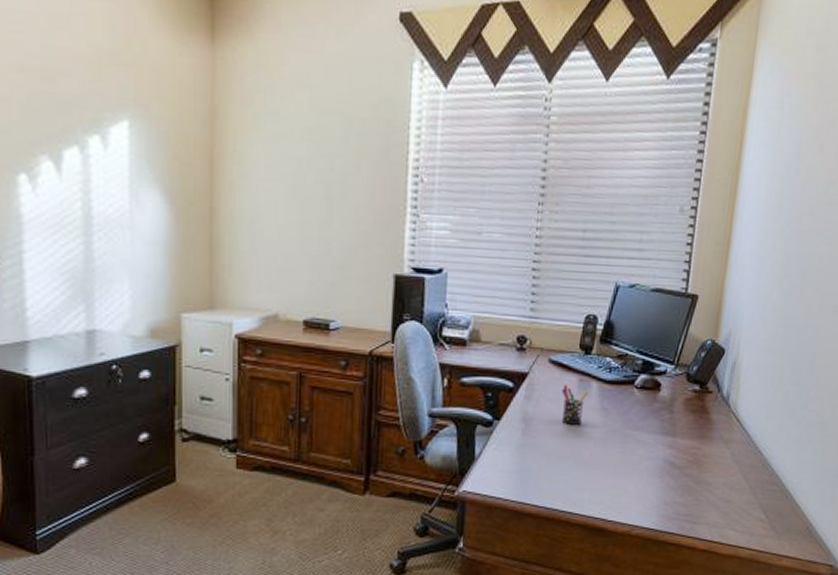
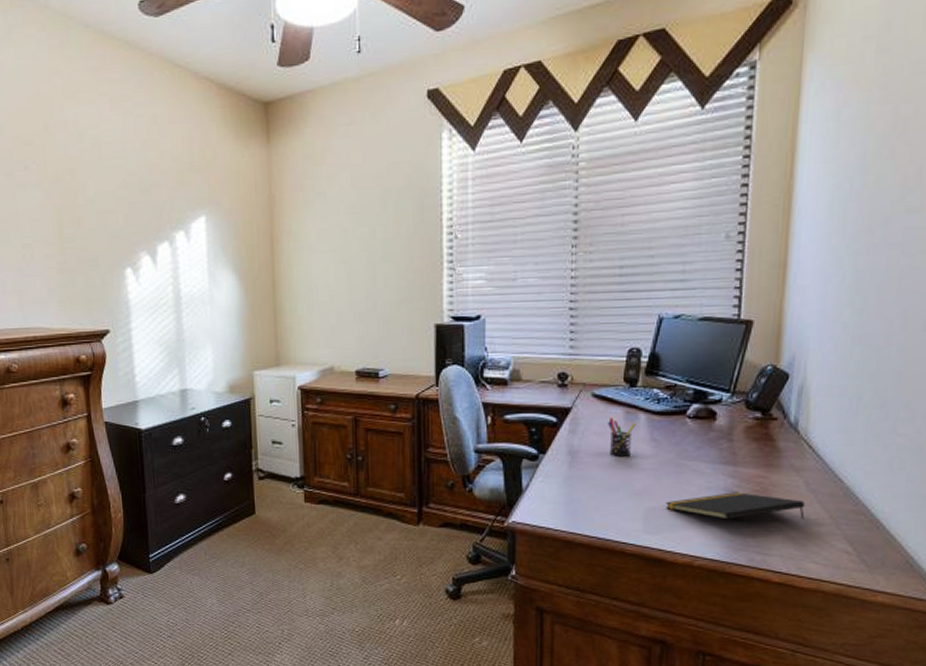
notepad: none [610,462,731,490] -> present [666,492,806,520]

